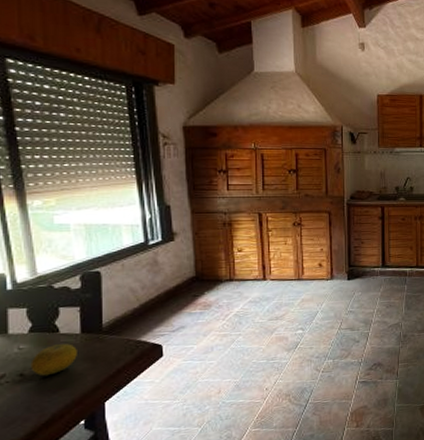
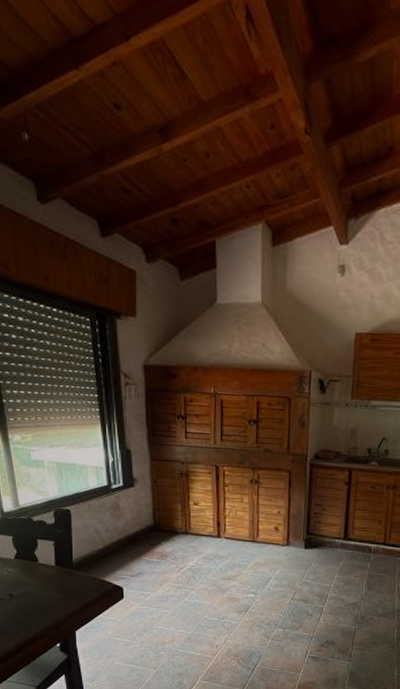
fruit: present [30,344,77,376] -> none [17,573,53,600]

